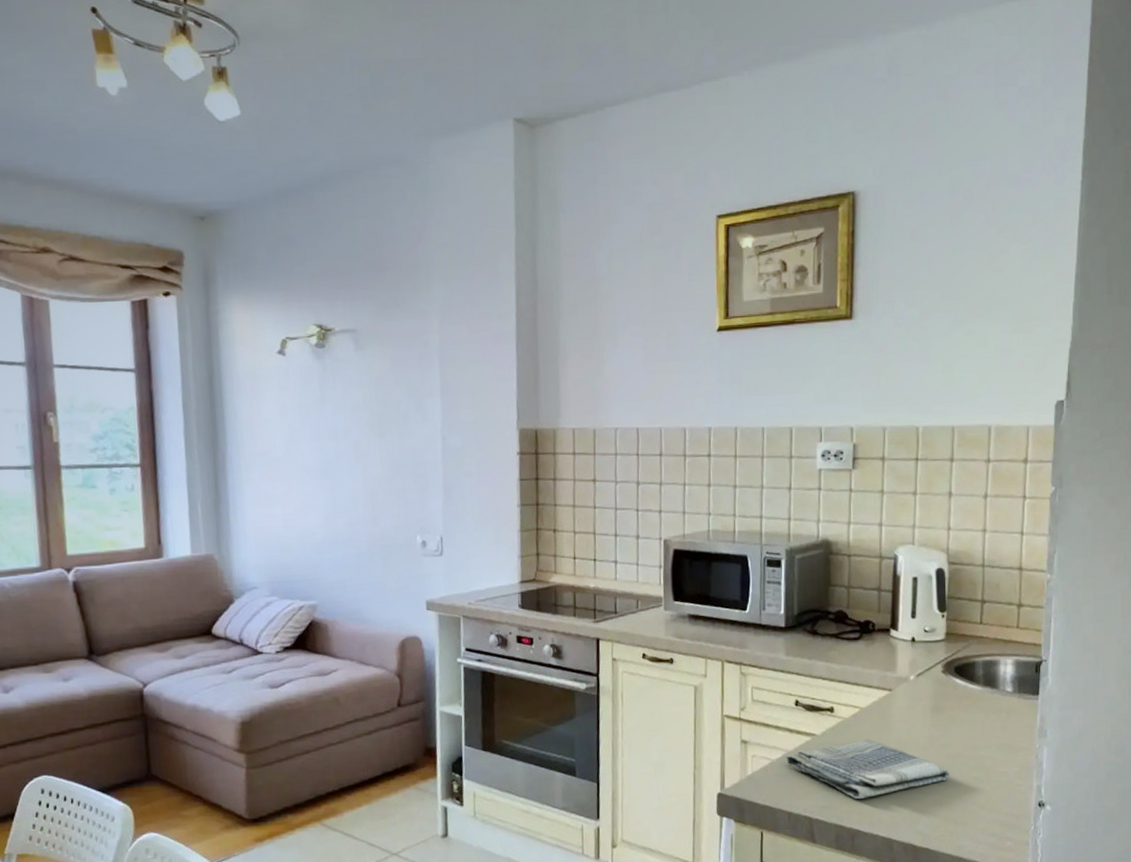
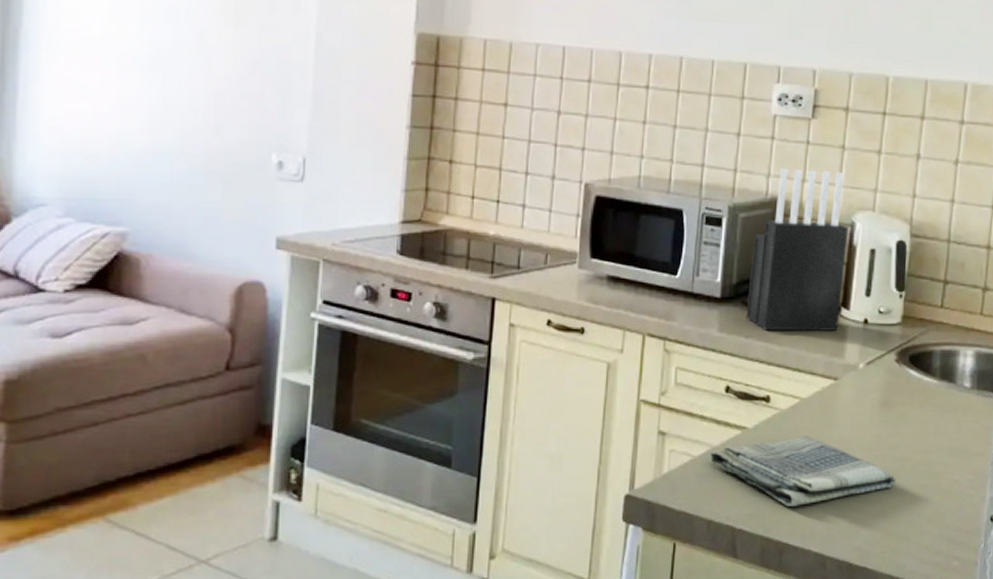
knife block: none [808,513,892,652] -> present [746,168,849,331]

